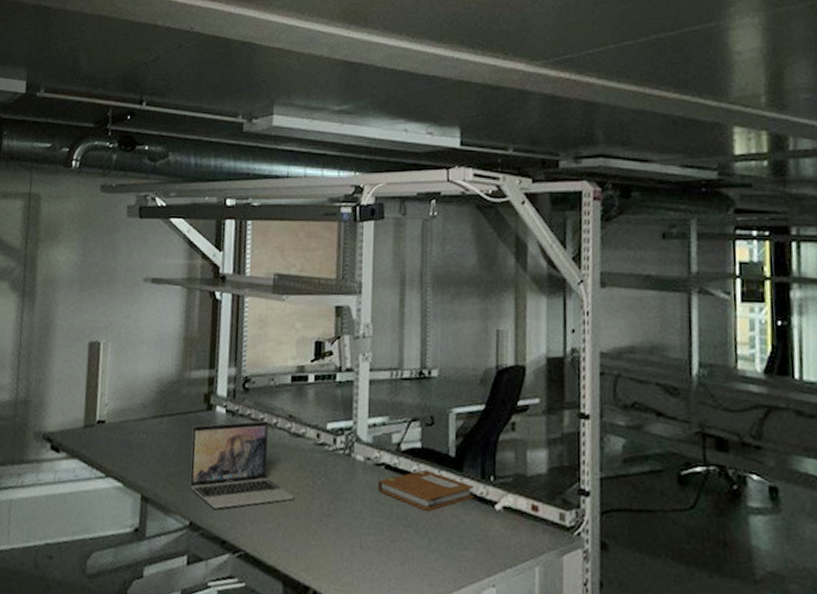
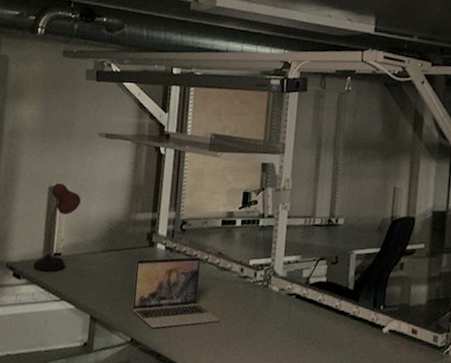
desk lamp: none [74,338,126,442] -> present [33,183,81,271]
notebook: present [378,469,475,511] -> none [289,299,367,333]

